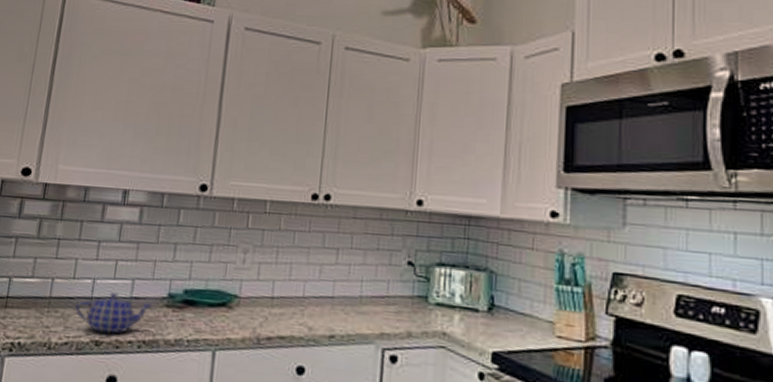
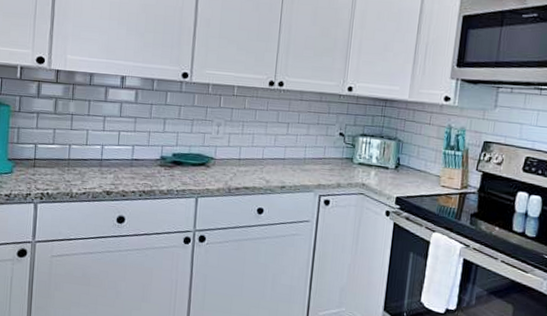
teapot: present [75,292,153,333] -> none [89,155,149,186]

